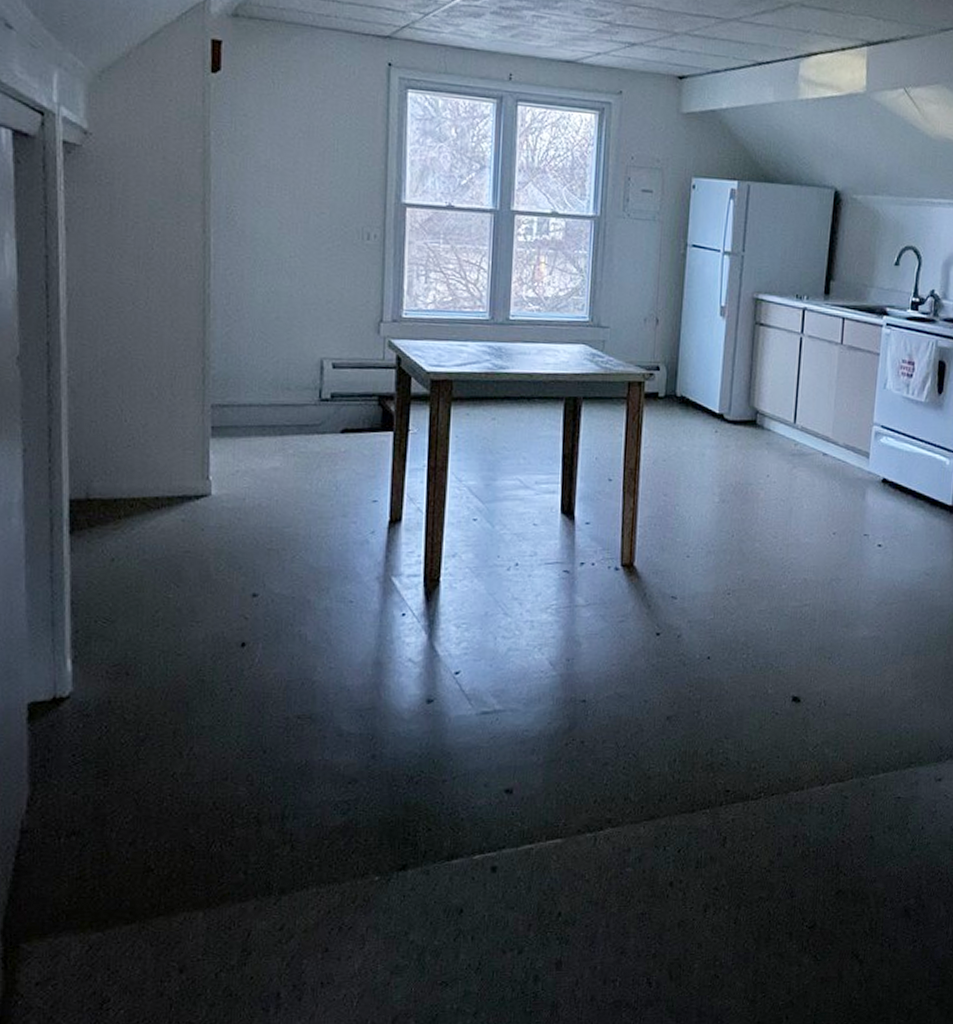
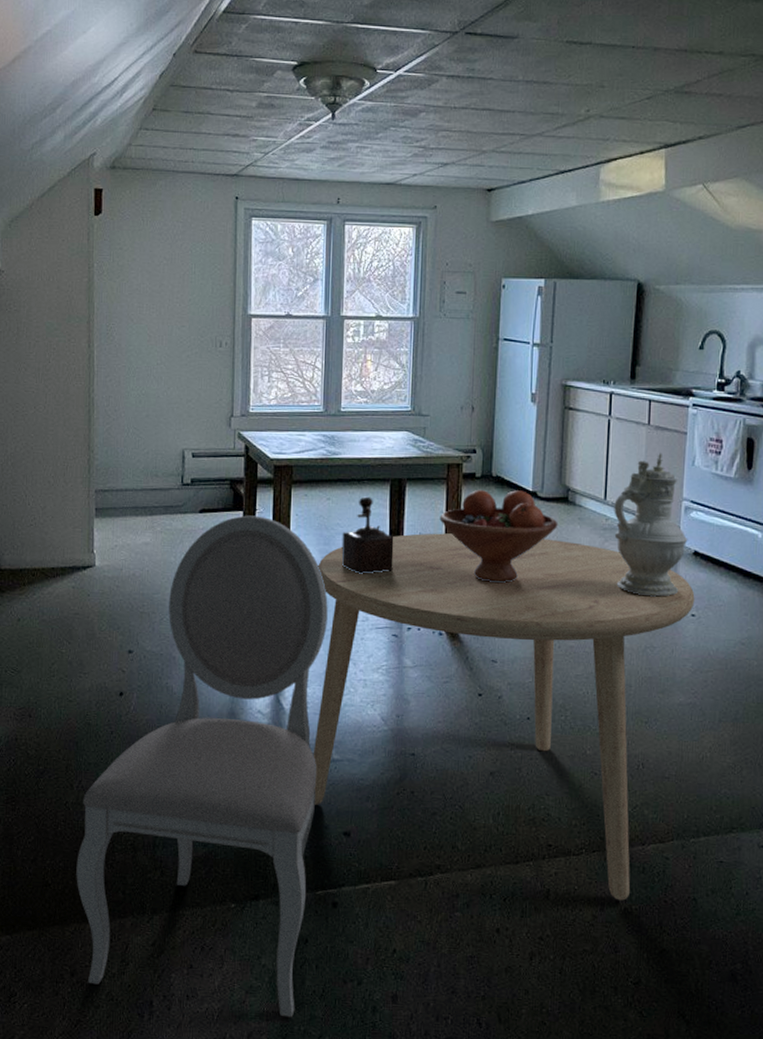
dining chair: none [186,436,492,996] -> present [76,515,328,1018]
dining table: none [471,458,882,844] -> present [313,533,695,901]
pepper mill: none [507,416,567,504] -> present [341,496,394,574]
fruit bowl: none [618,411,745,512] -> present [439,490,558,583]
pitcher: none [803,373,877,527] -> present [614,452,688,597]

